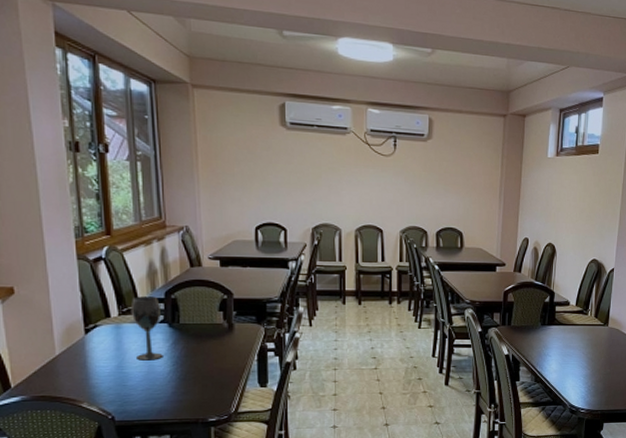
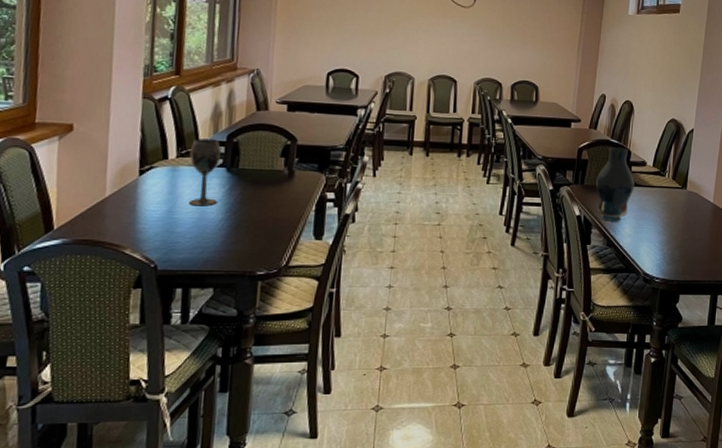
vase: none [521,289,559,359] -> present [595,147,635,222]

